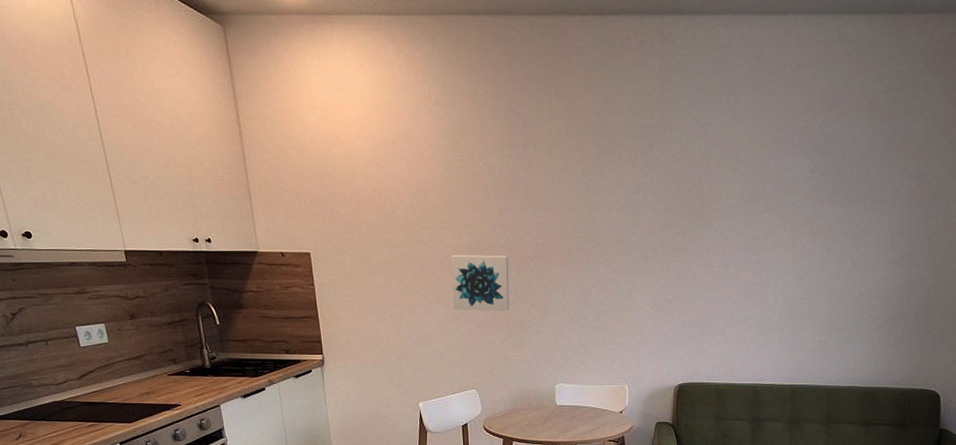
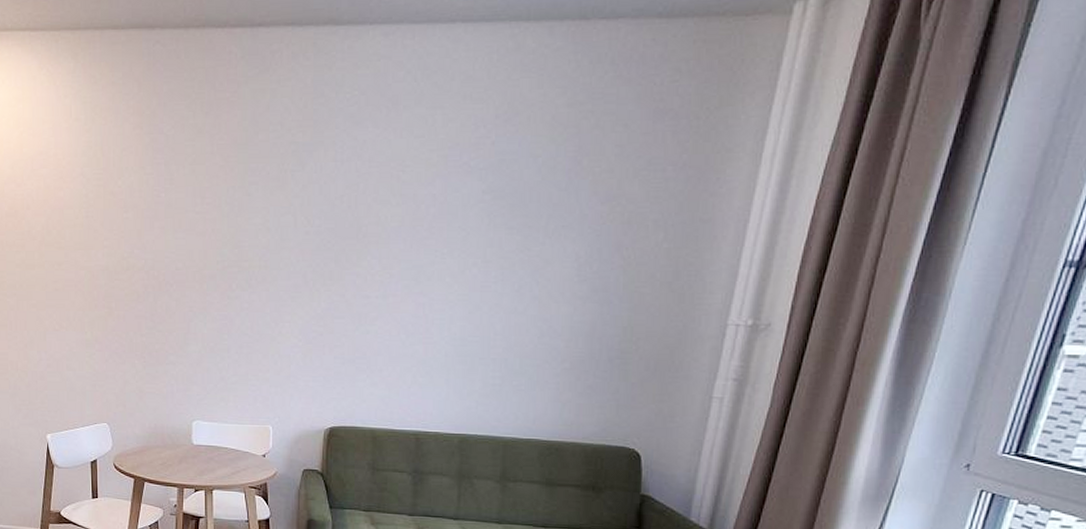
wall art: present [451,254,510,312] -> none [86,277,146,340]

